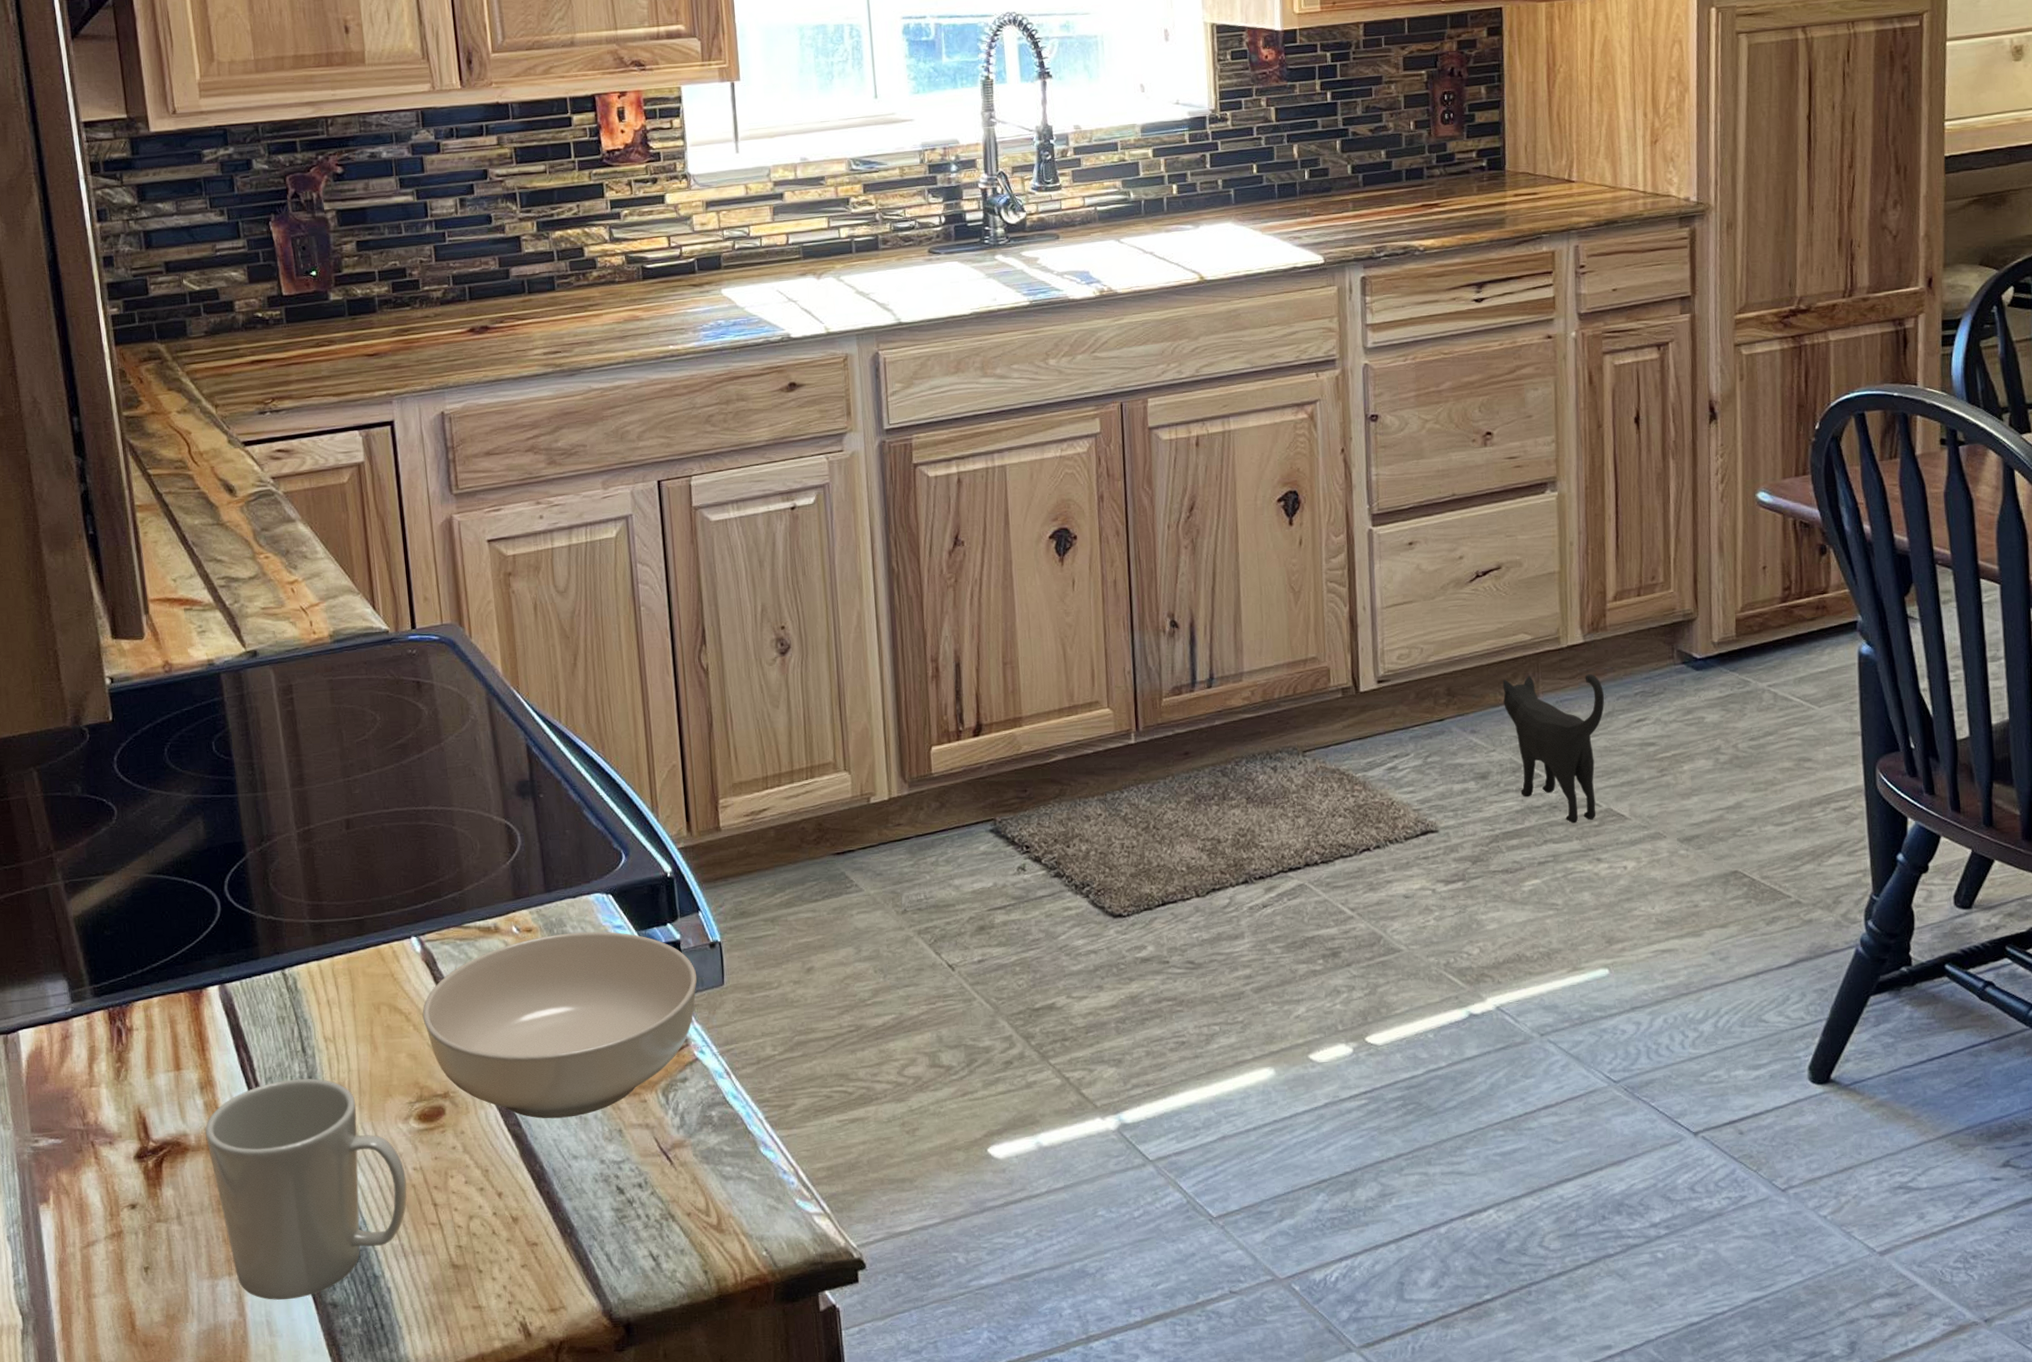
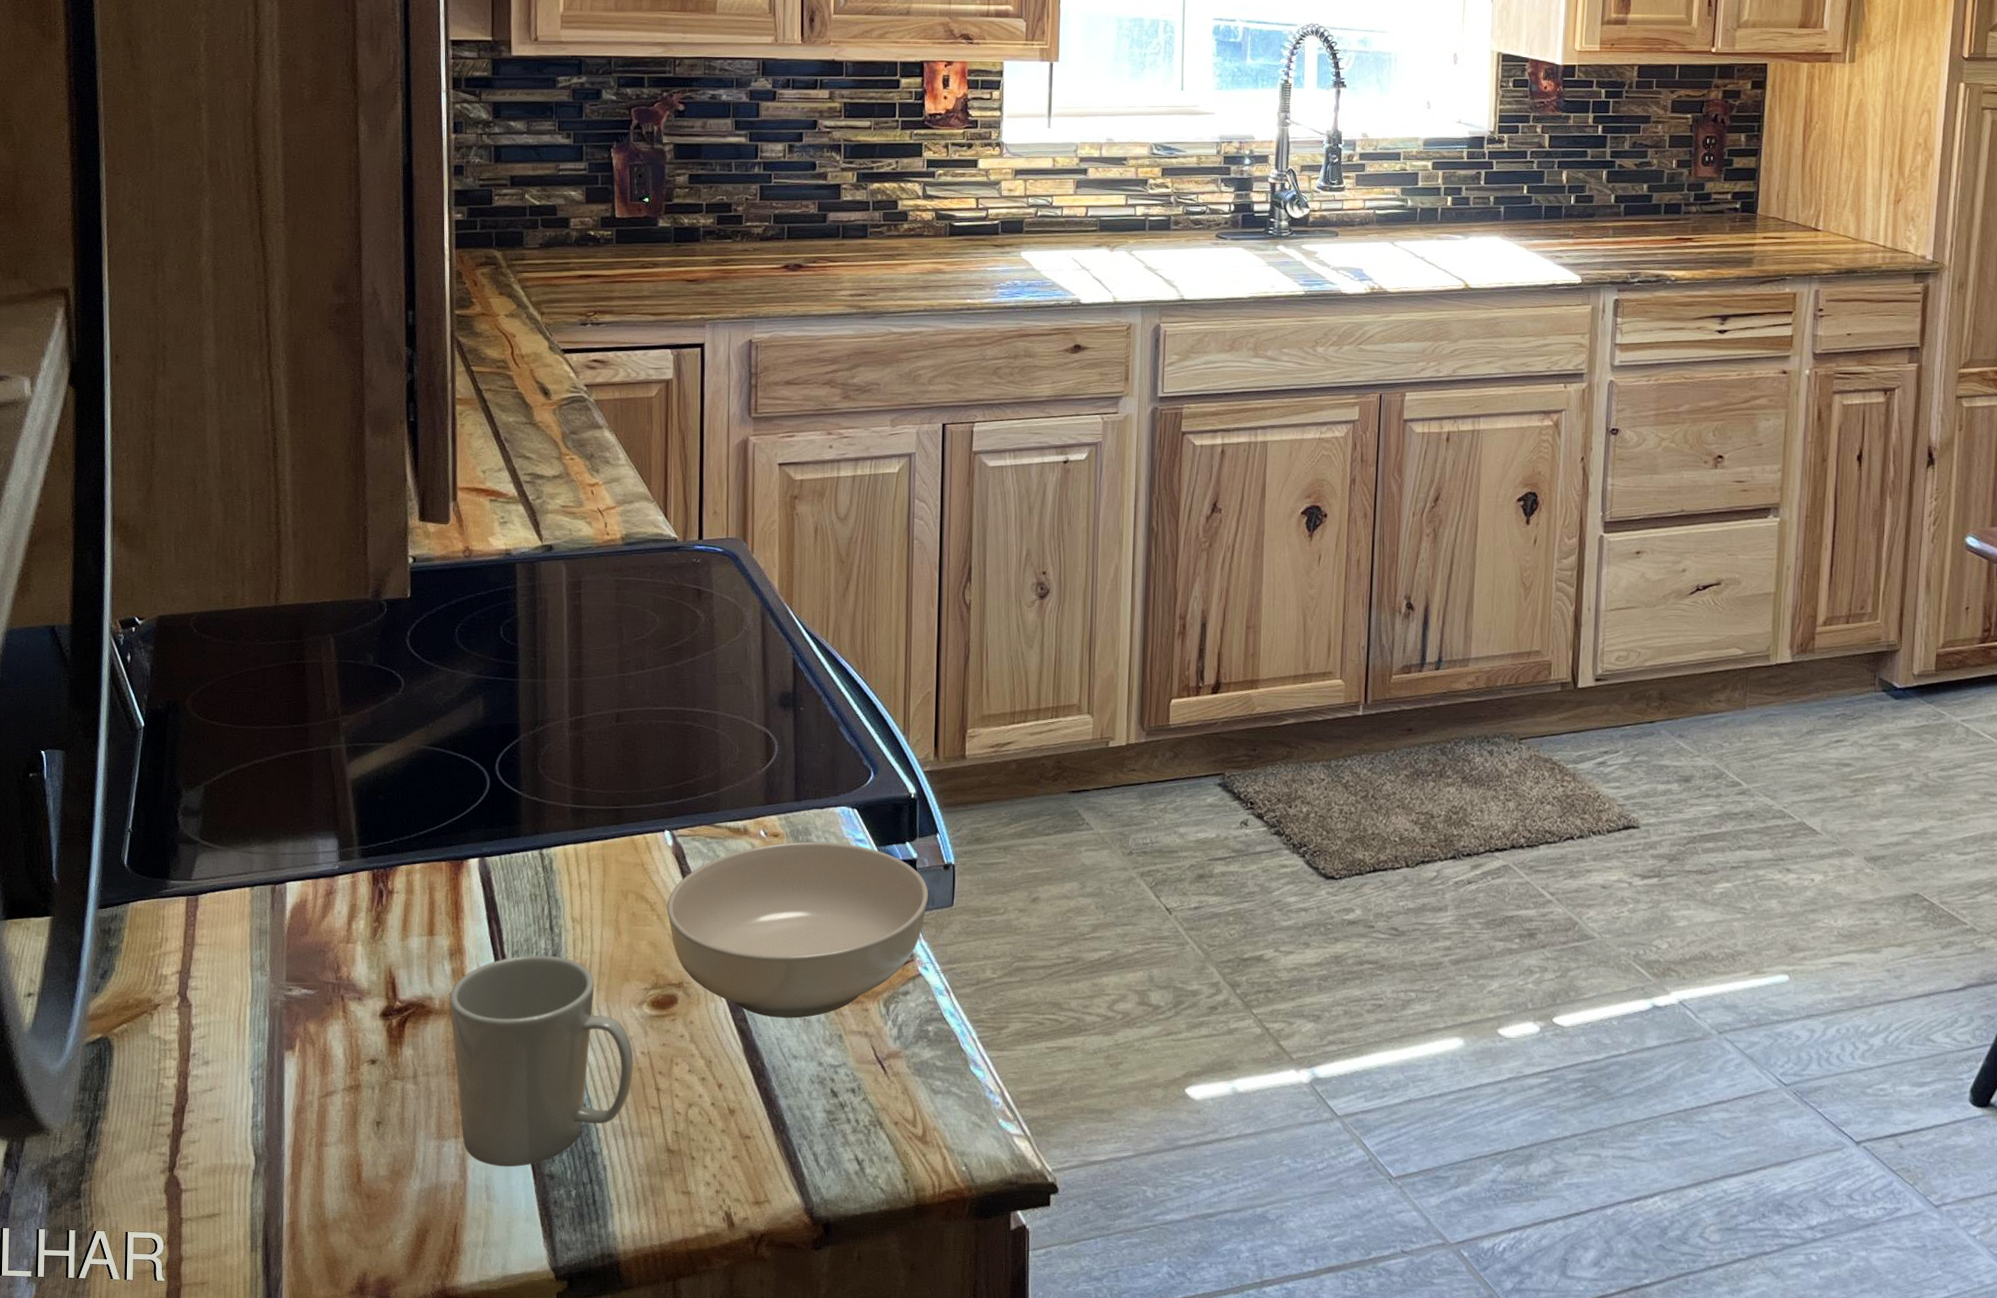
cat: present [1502,674,1605,824] -> none [1712,688,1807,833]

